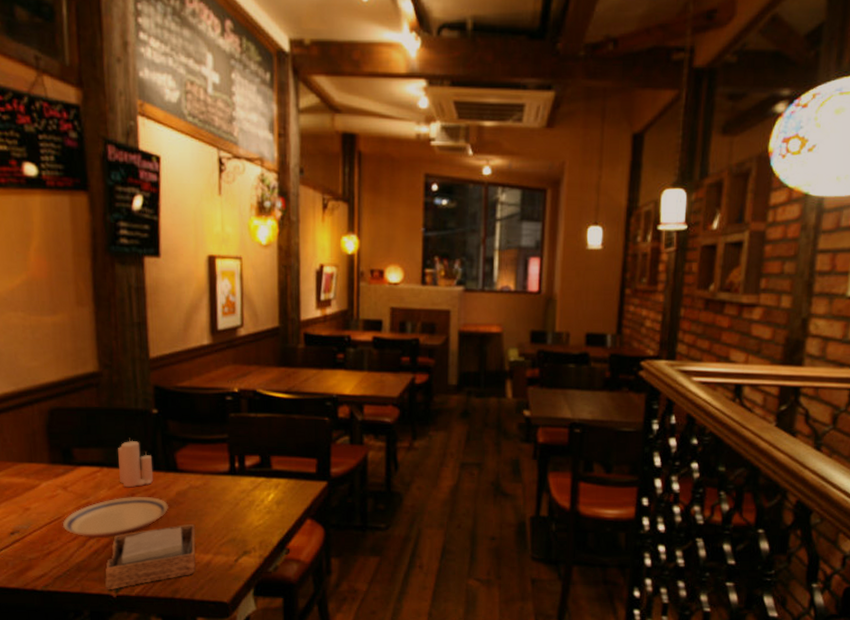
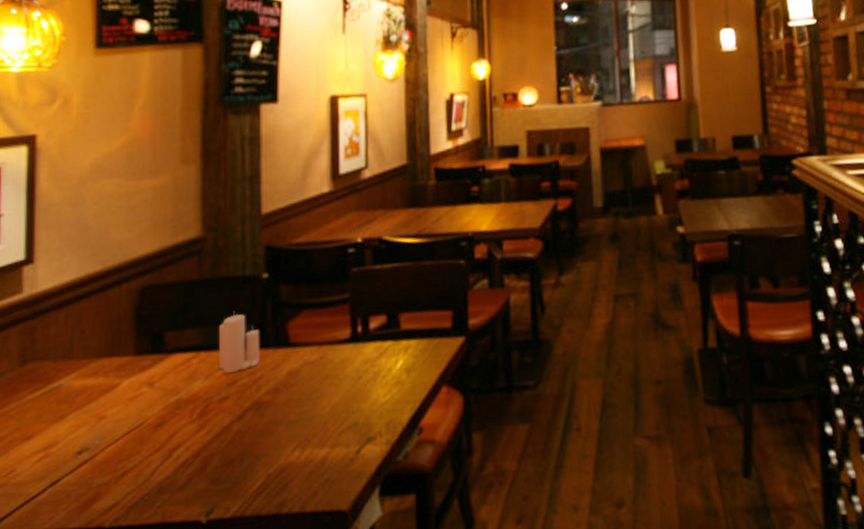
plate: present [62,497,169,538] -> none [144,382,278,446]
napkin holder: present [104,523,196,590] -> none [192,410,310,515]

